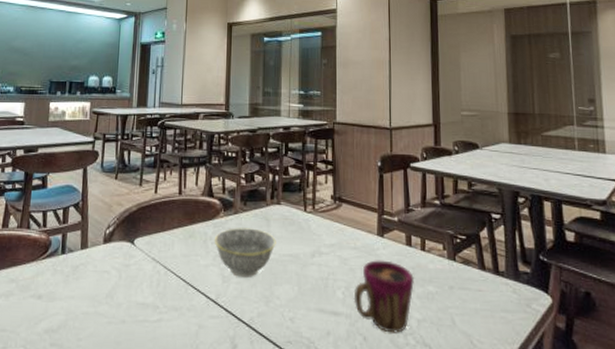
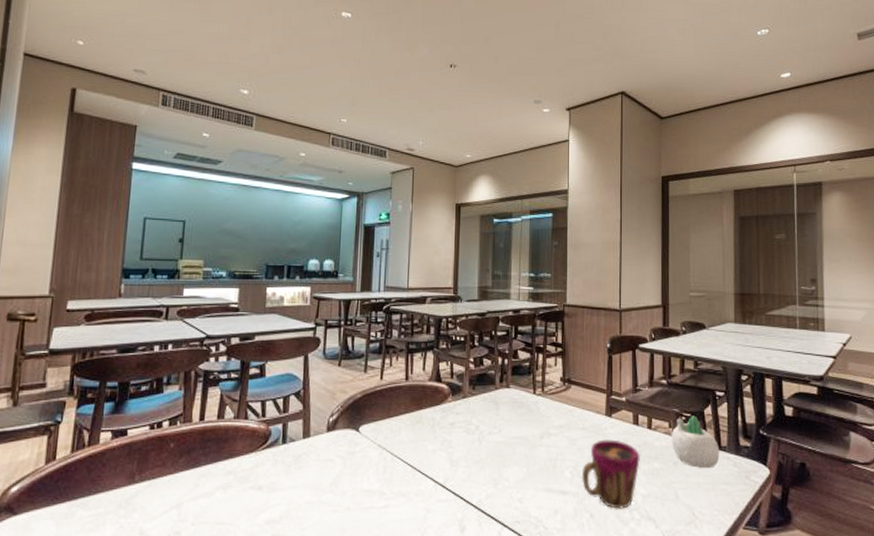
bowl: present [214,228,276,277] -> none [442,412,505,461]
succulent planter: none [445,238,498,295] -> present [671,415,720,469]

